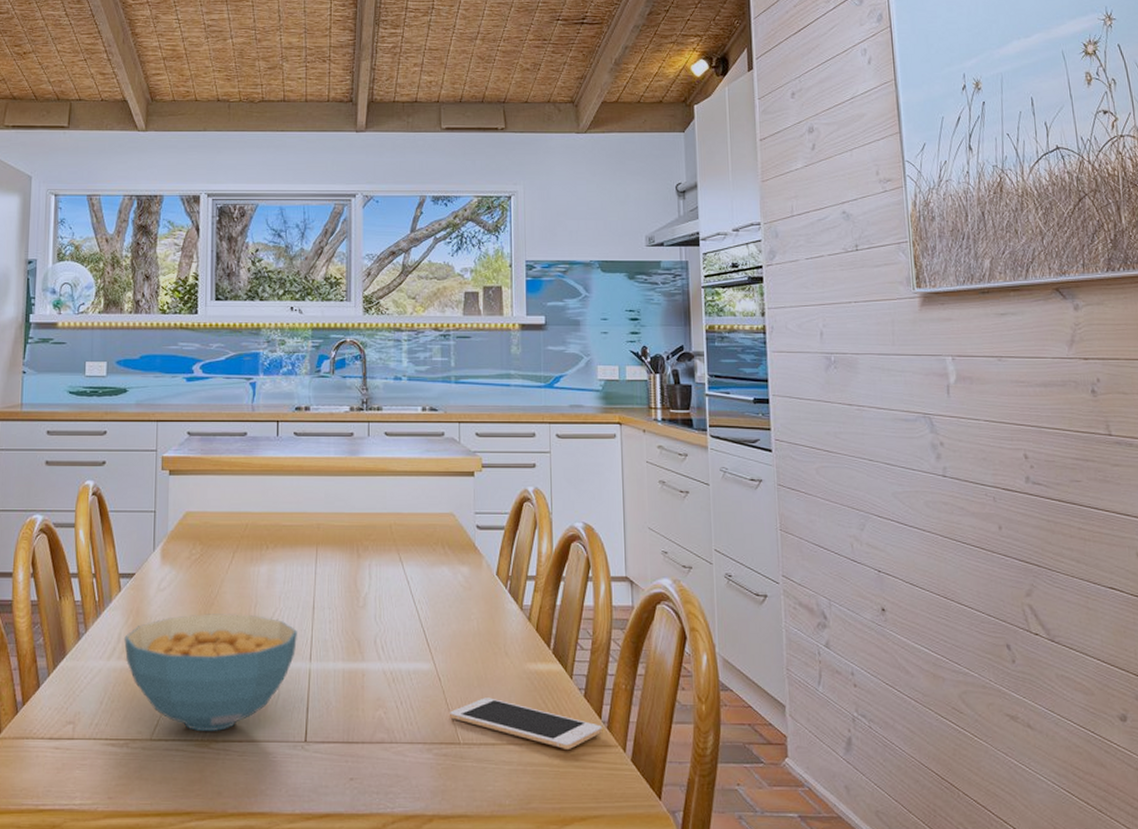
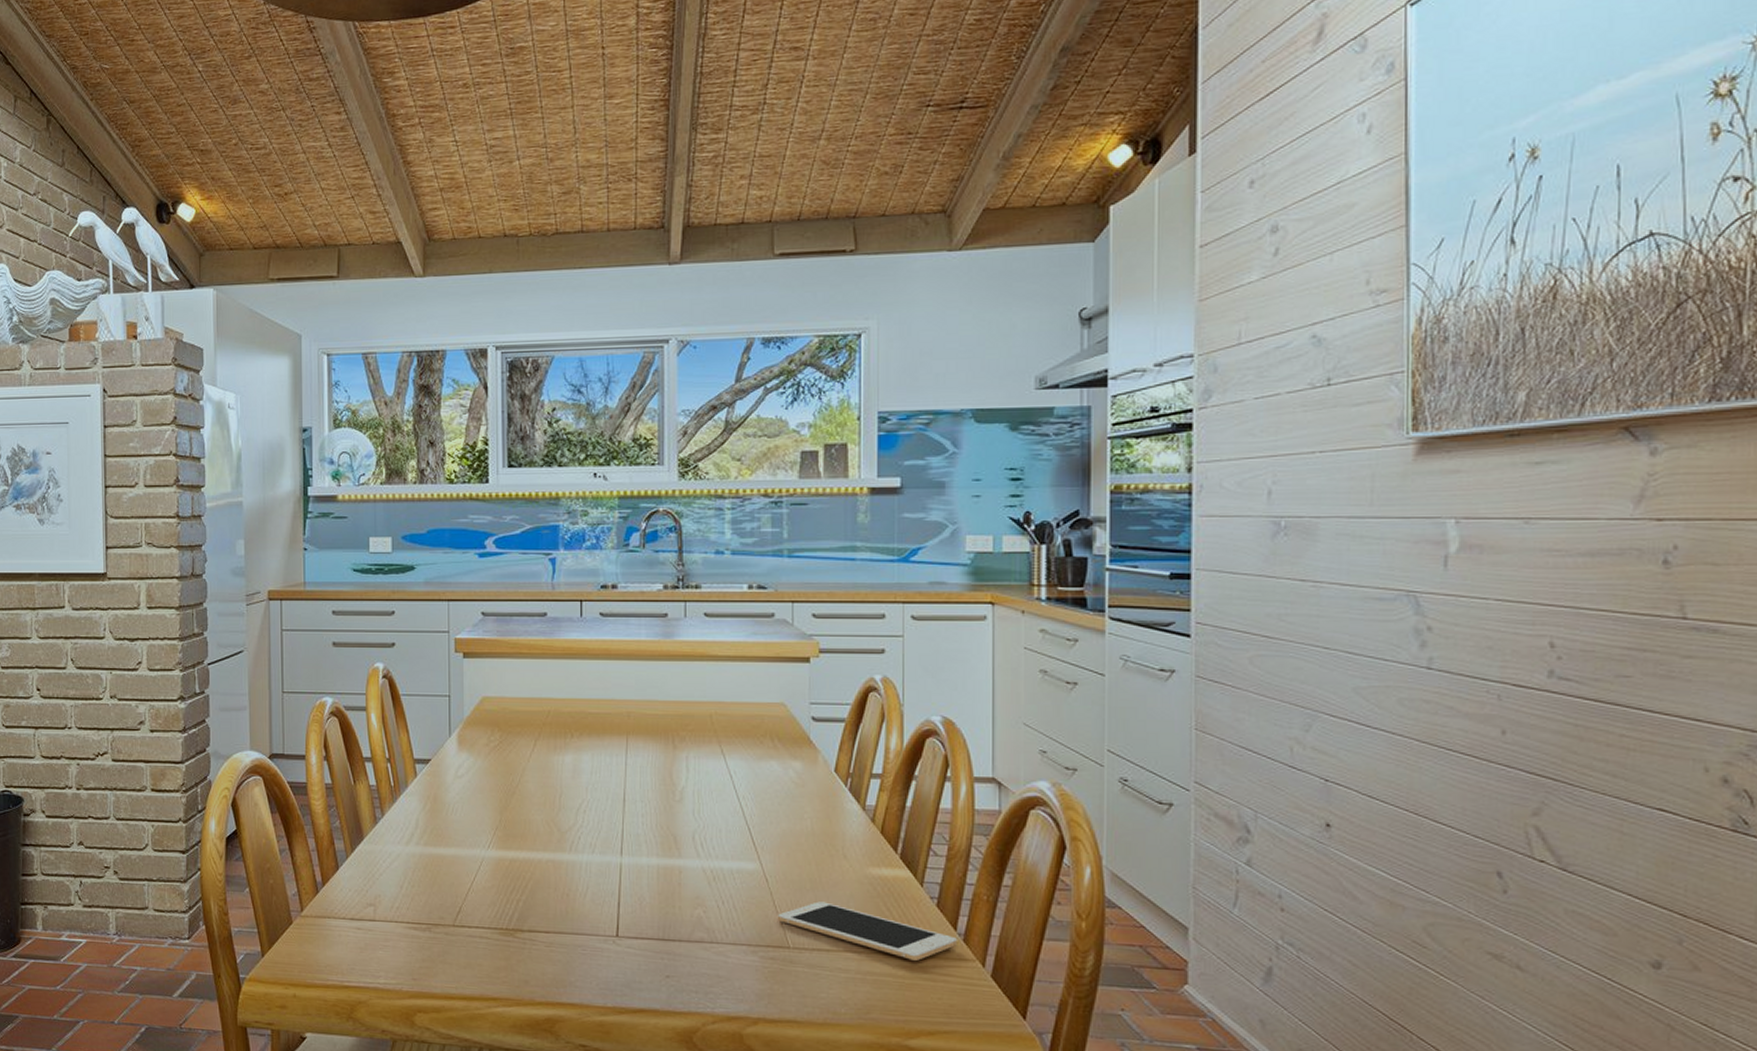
cereal bowl: present [124,614,297,731] -> none [422,802,606,921]

